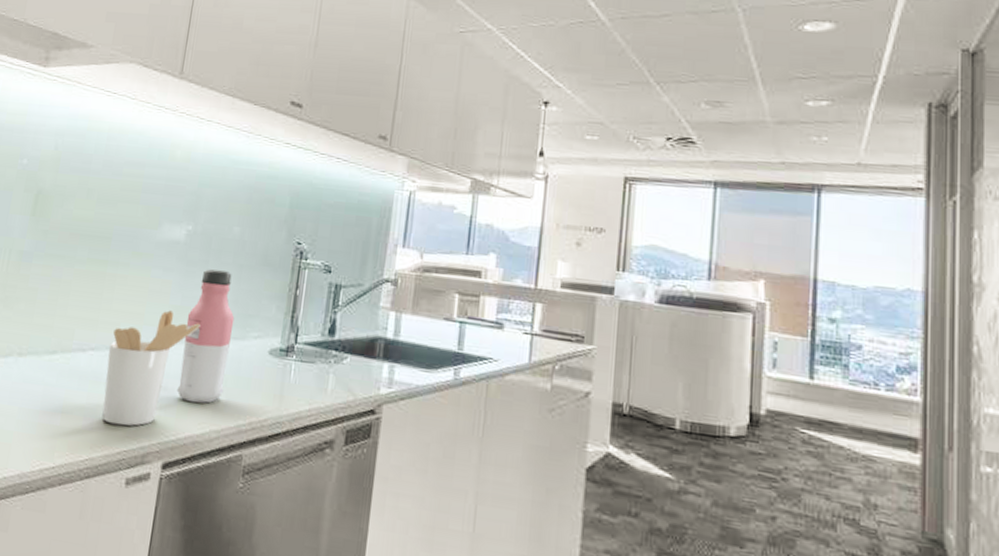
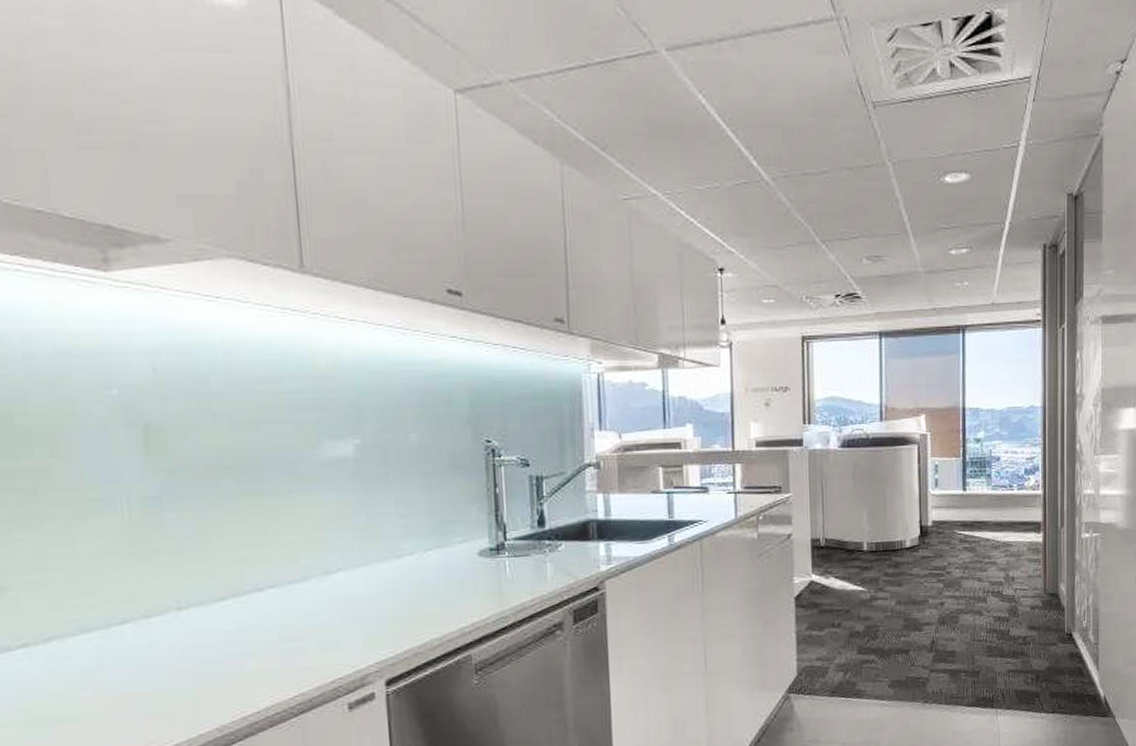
utensil holder: present [102,310,200,426] -> none [291,531,395,657]
water bottle: present [176,269,235,404] -> none [377,481,437,618]

